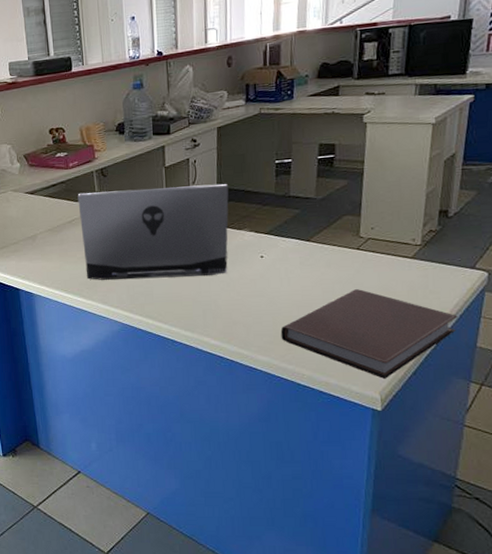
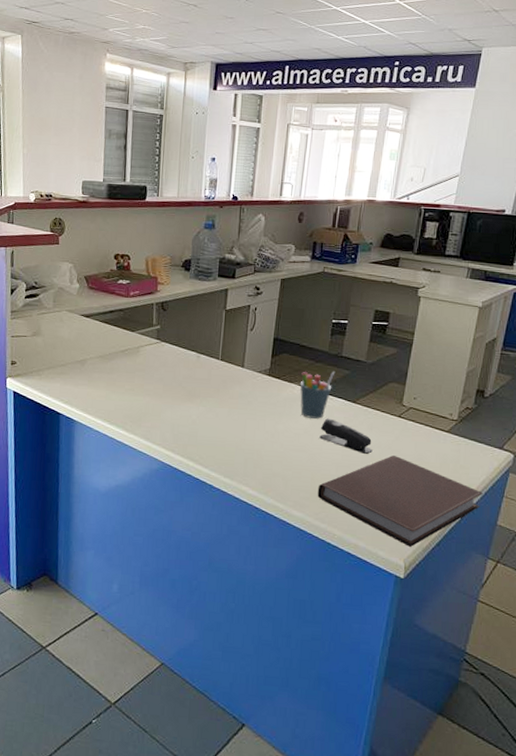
laptop computer: present [77,184,229,280] -> none [132,324,285,425]
pen holder: none [249,212,285,263] -> present [300,371,336,419]
stapler: none [276,260,333,291] -> present [319,418,373,454]

